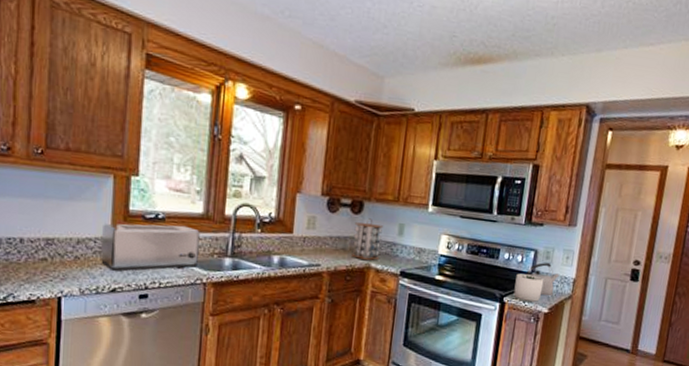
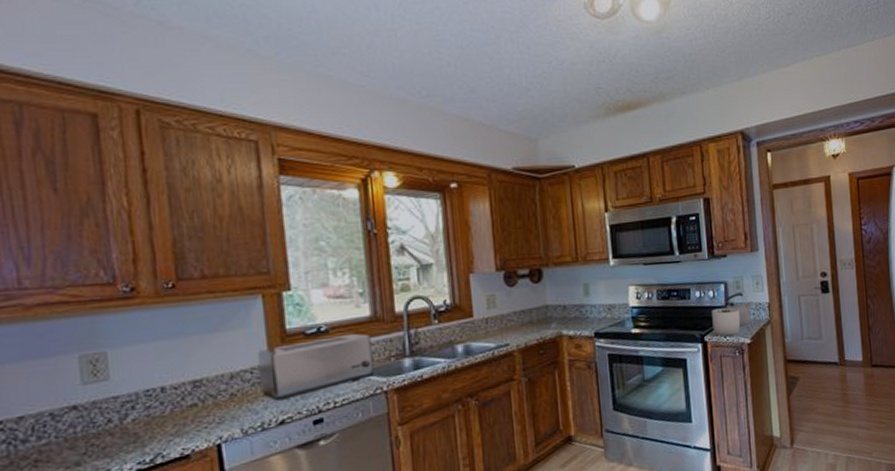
spice rack: present [351,218,383,261] -> none [537,284,571,330]

